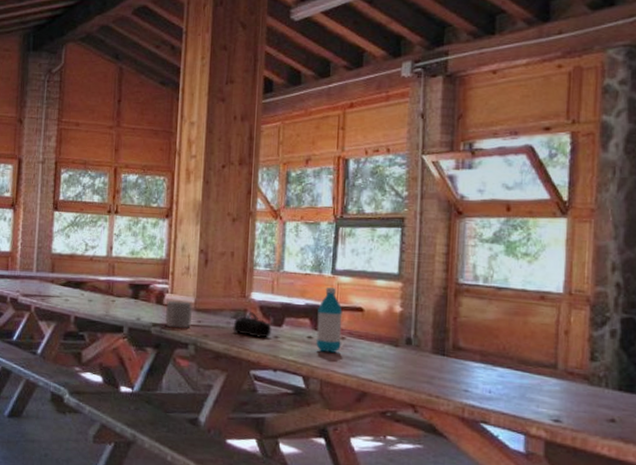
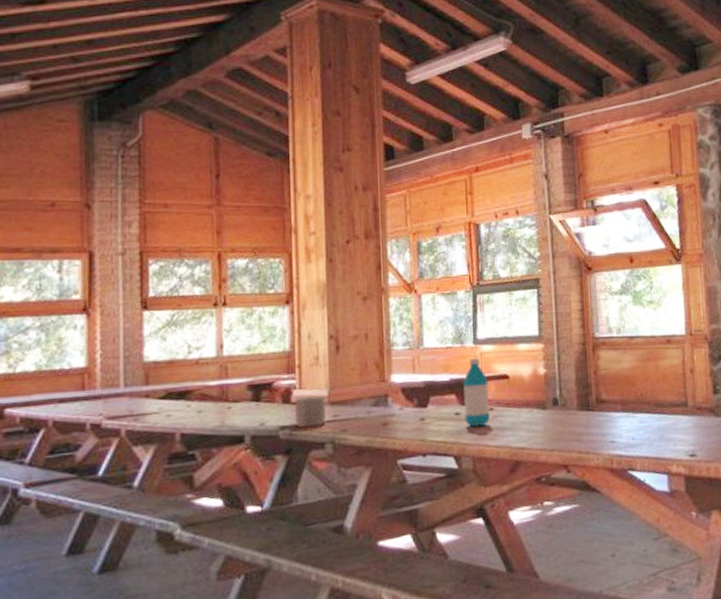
pencil case: present [233,312,272,339] -> none [374,396,417,424]

